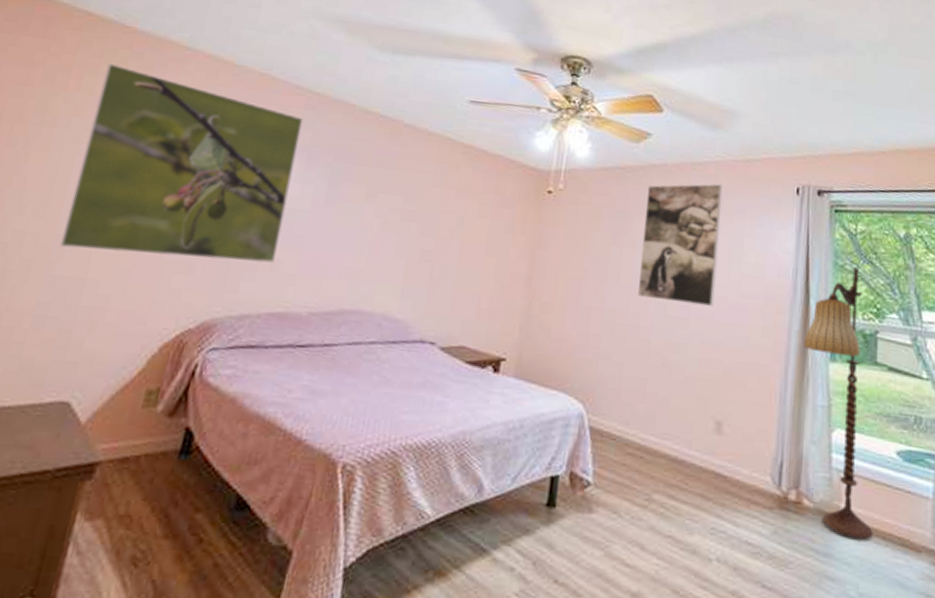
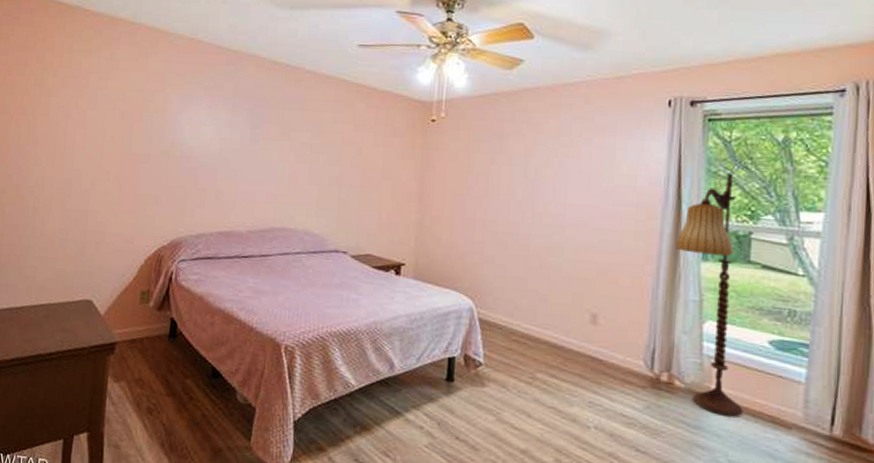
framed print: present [59,63,304,263] -> none [67,42,226,193]
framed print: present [637,184,723,306] -> none [516,102,594,214]

